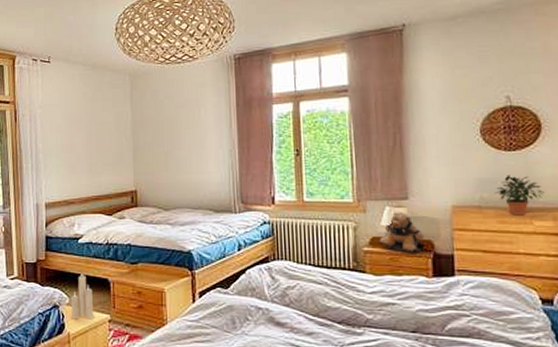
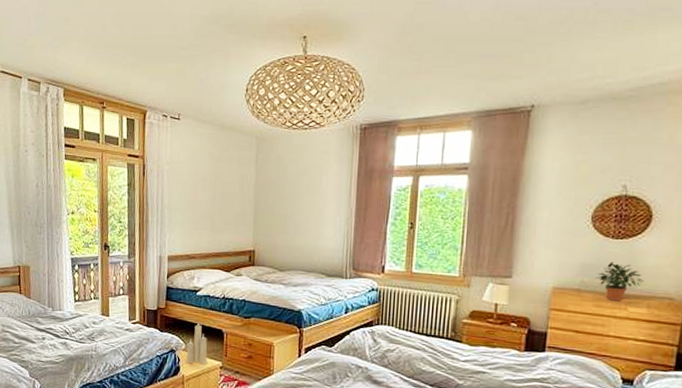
teddy bear: present [379,212,426,253] -> none [478,289,523,328]

